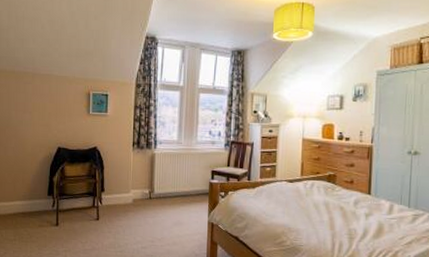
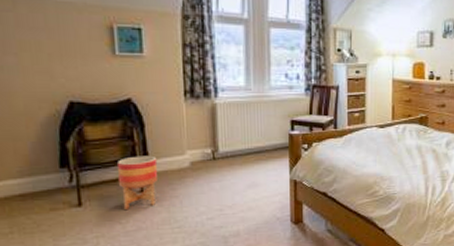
planter: none [82,191,110,232] -> present [117,155,159,209]

